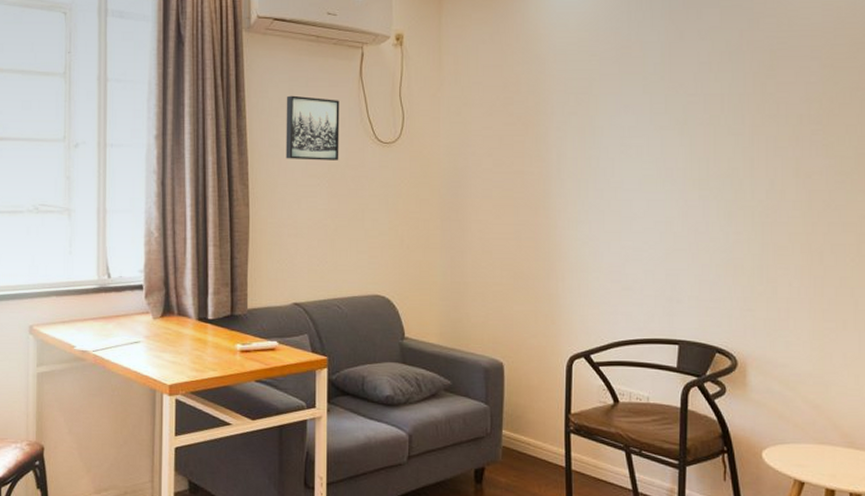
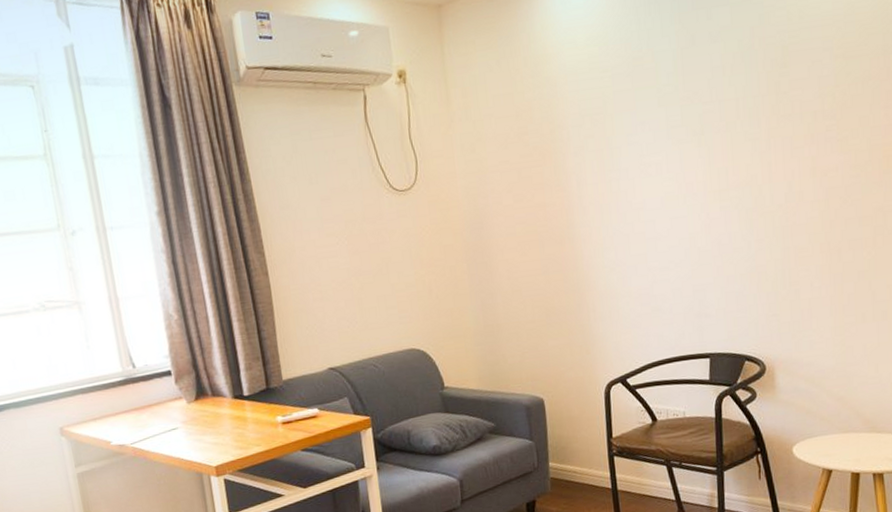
wall art: present [286,95,340,160] -> none [290,150,355,221]

